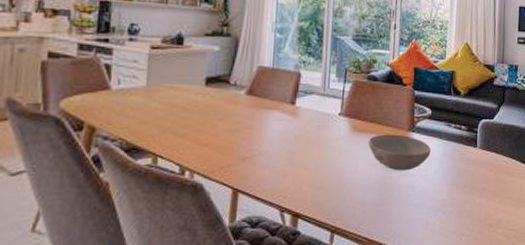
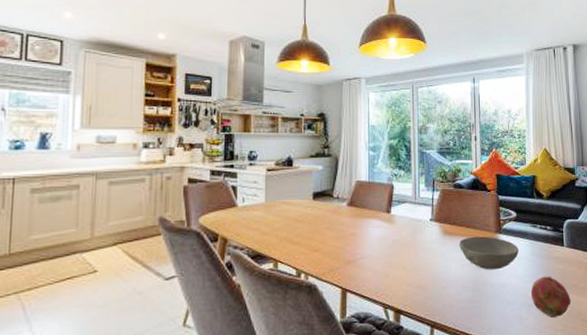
fruit: none [439,178,479,222] -> present [530,276,571,317]

